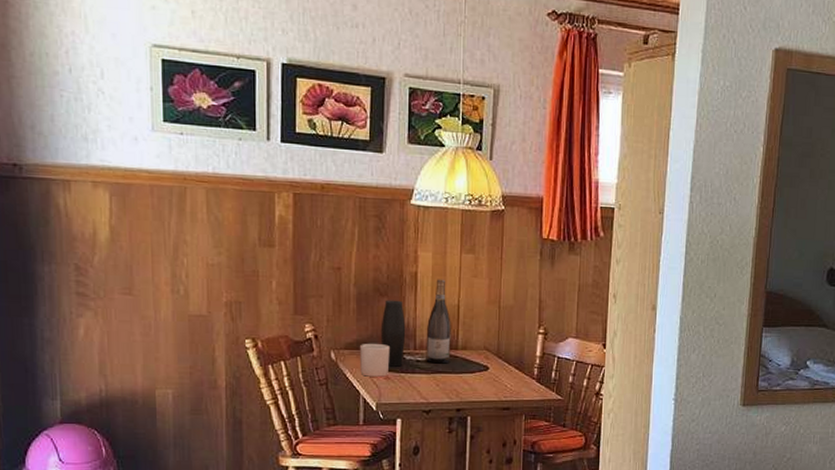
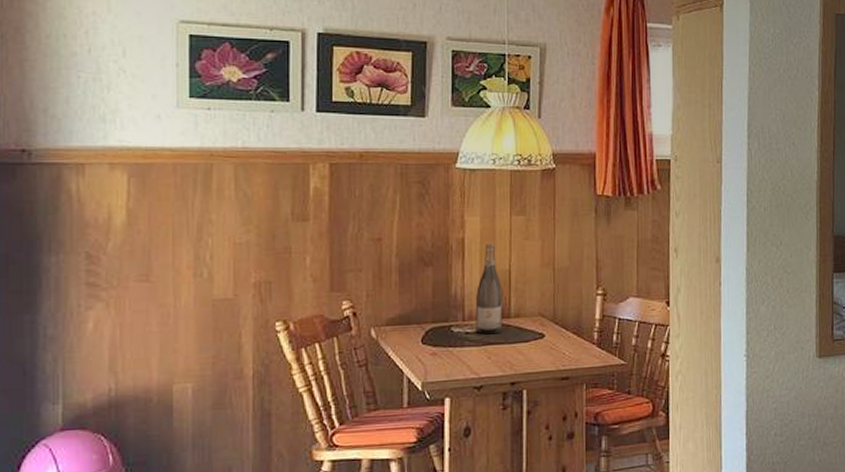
mug: present [359,343,390,377] -> none [402,316,436,354]
vase: present [380,300,406,368] -> none [425,269,453,343]

